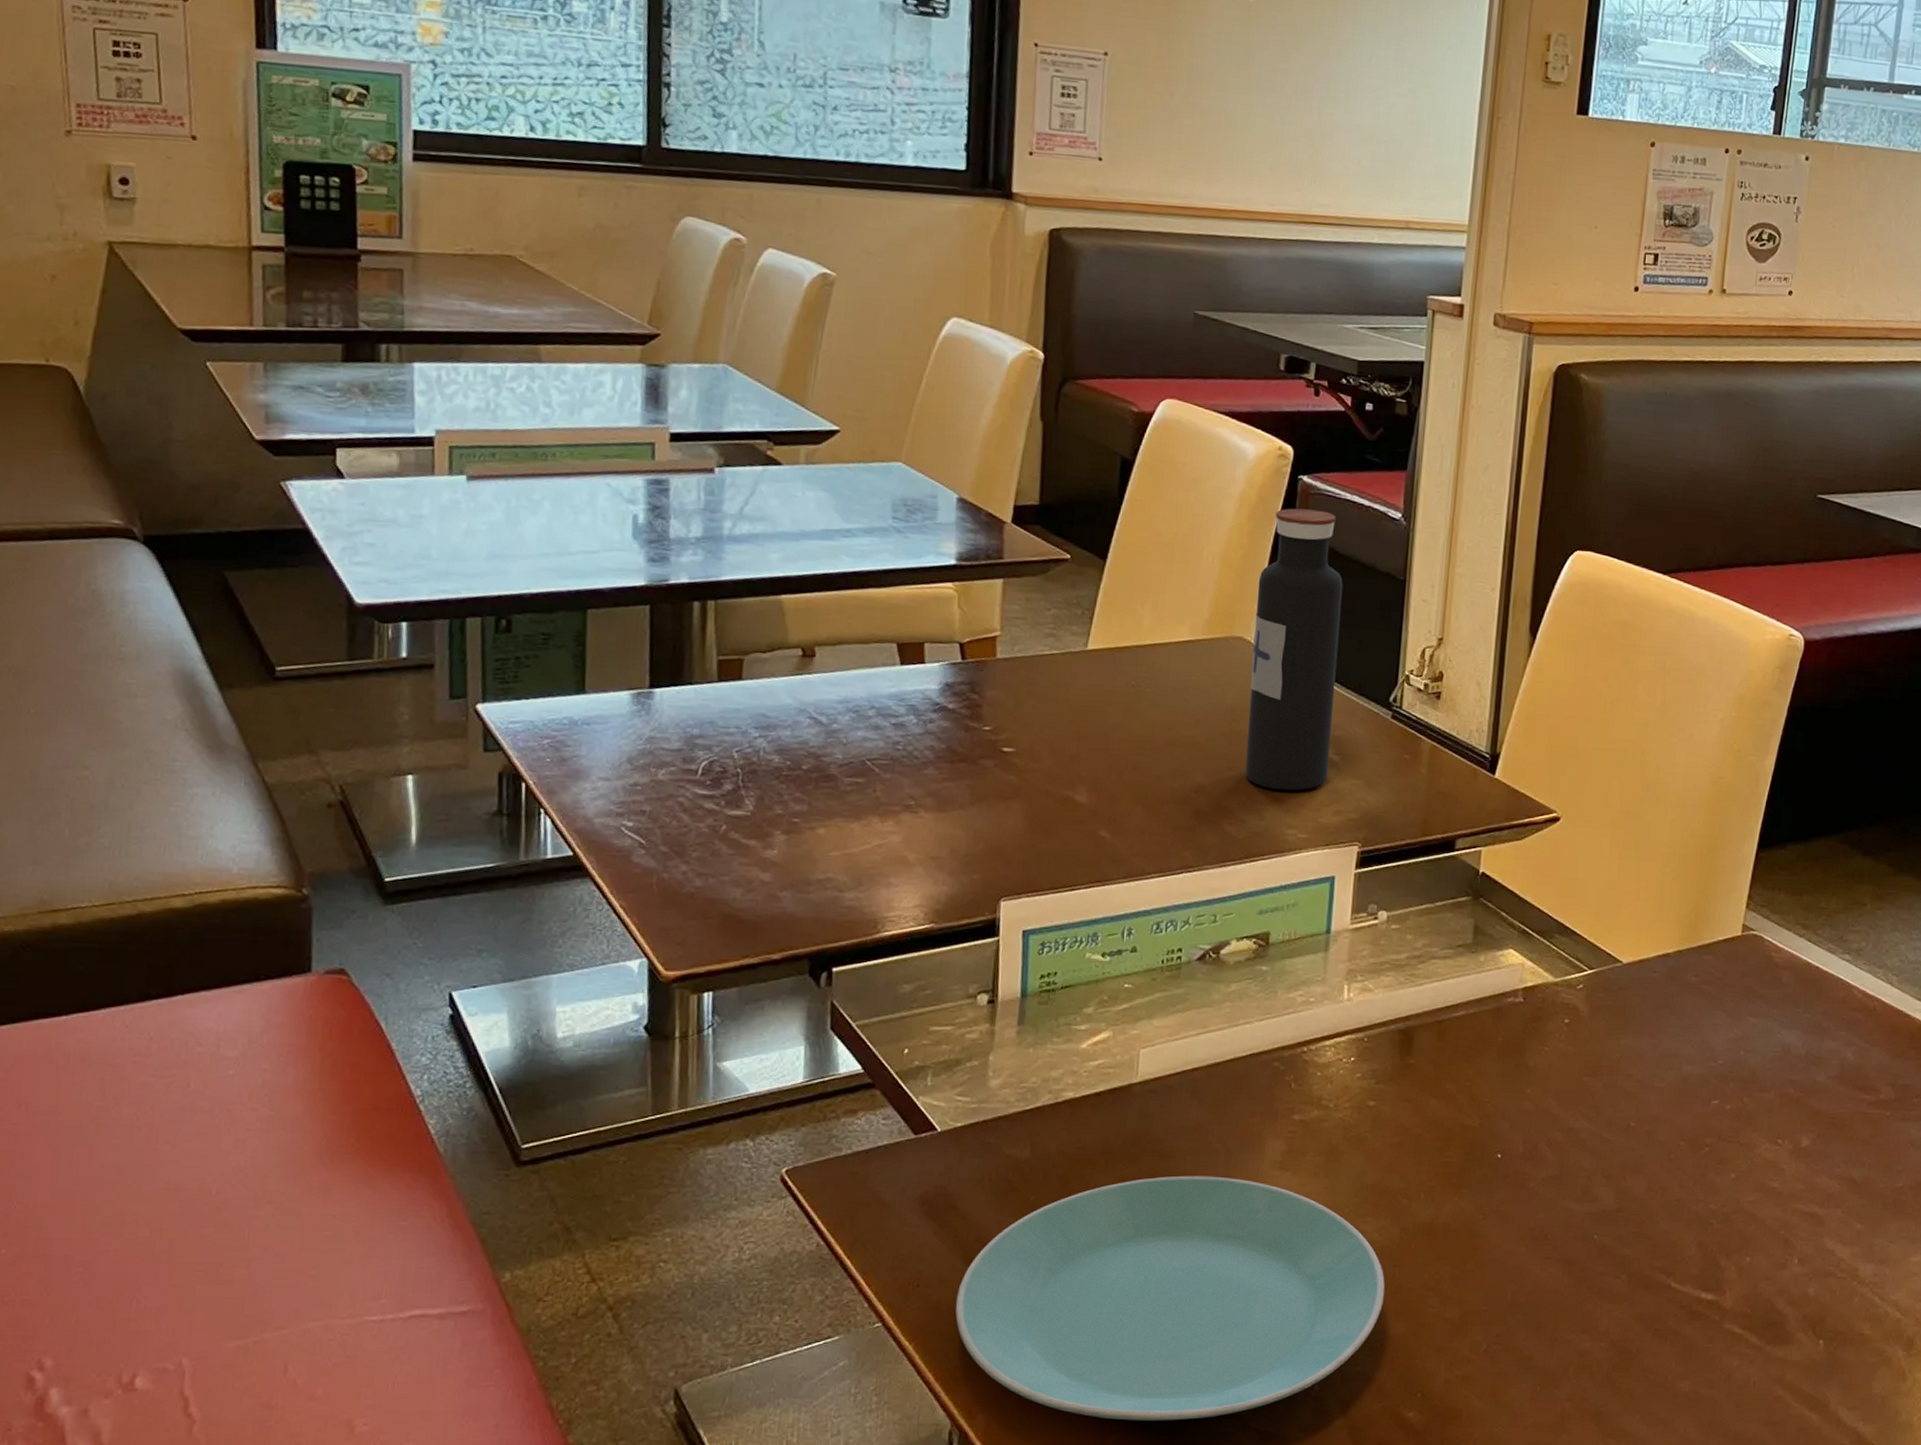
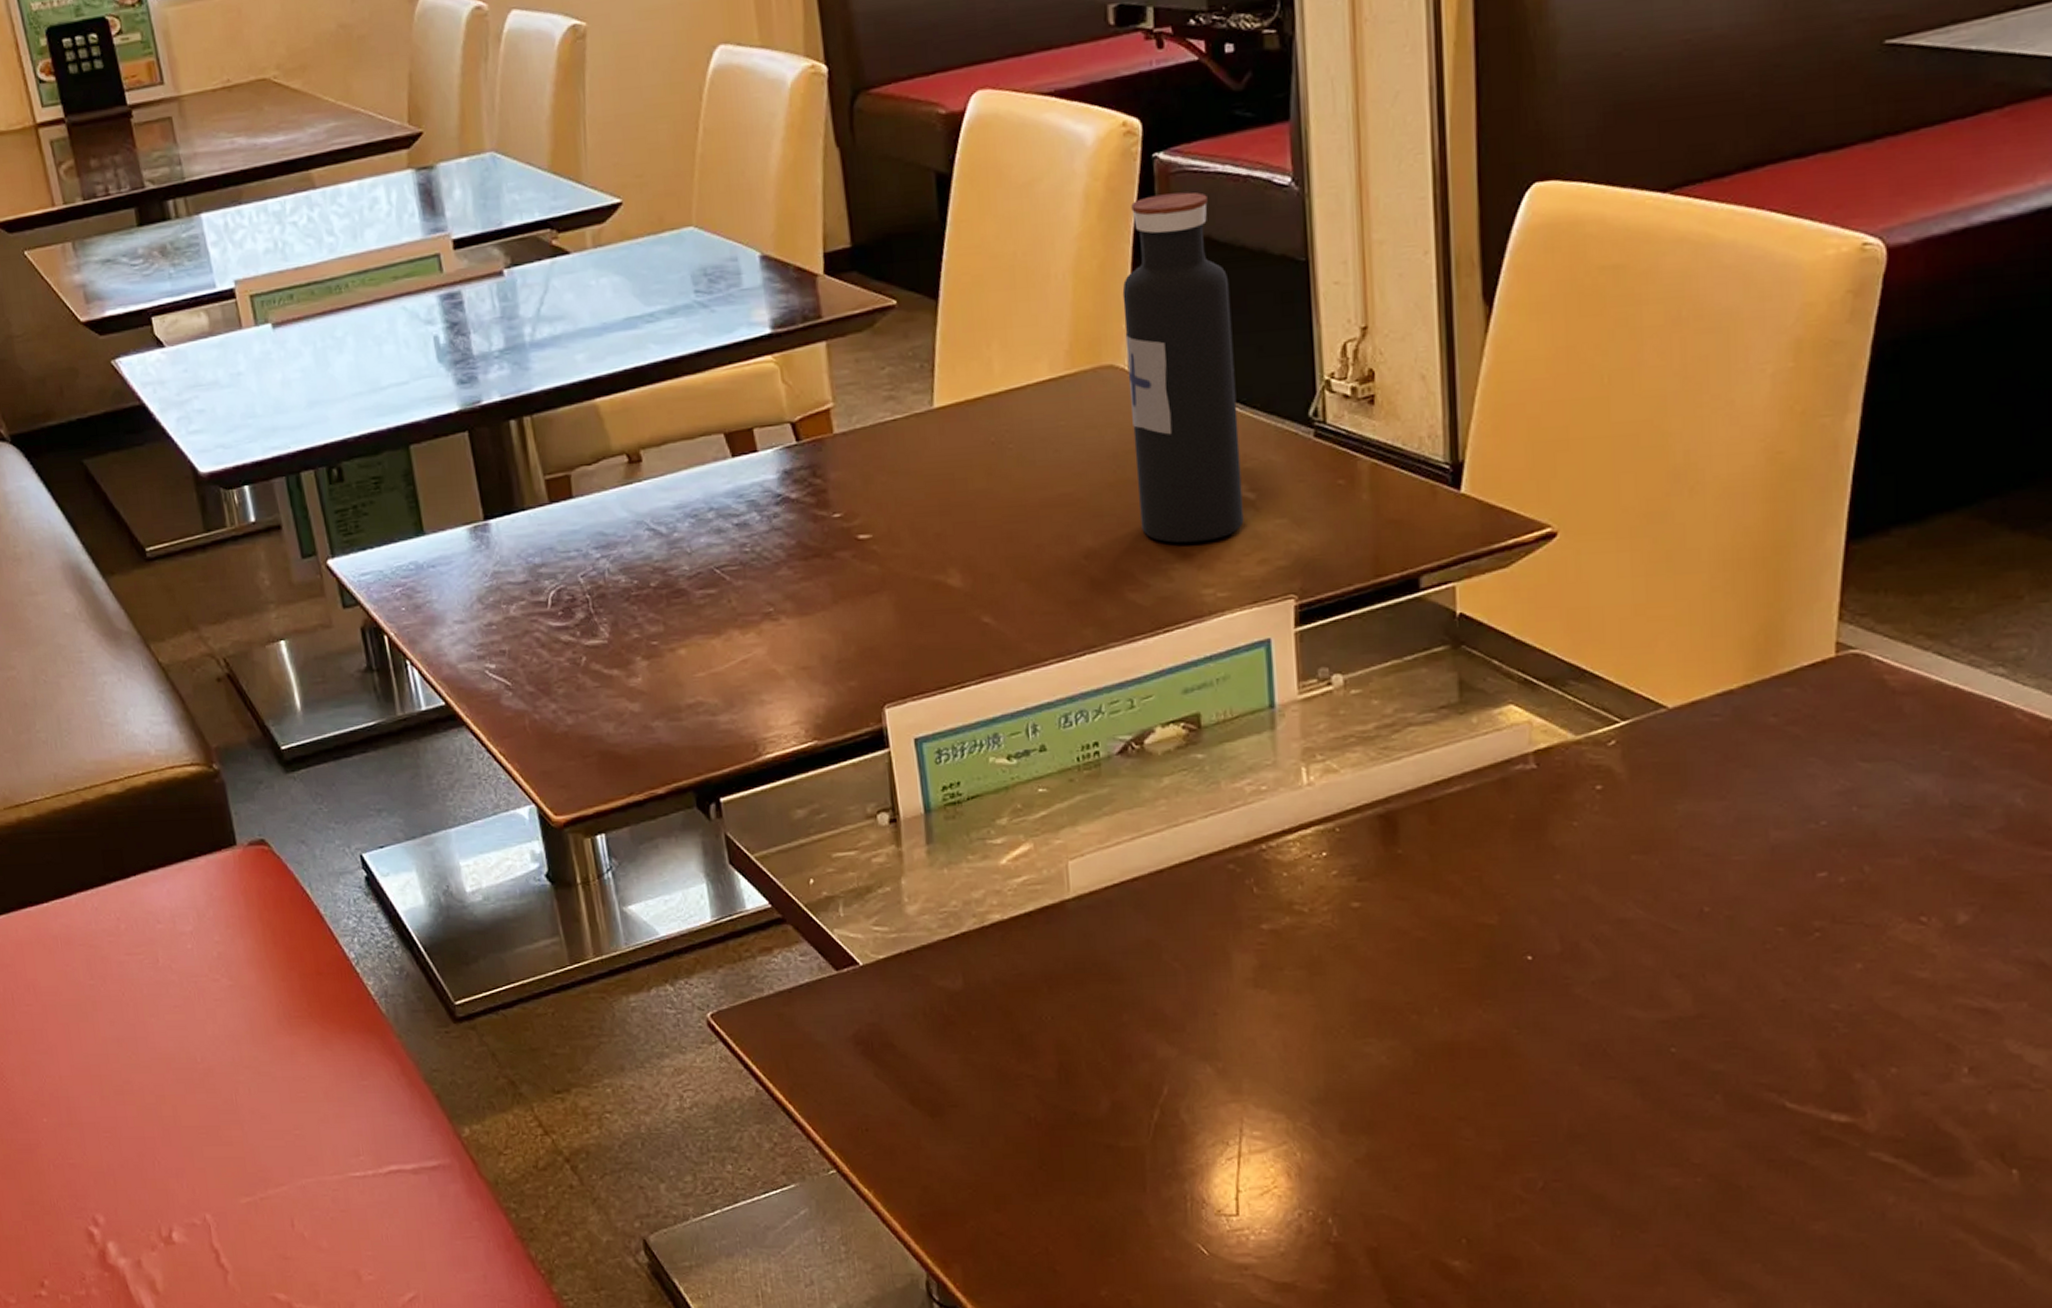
plate: present [955,1175,1385,1421] -> none [909,999,1405,1271]

